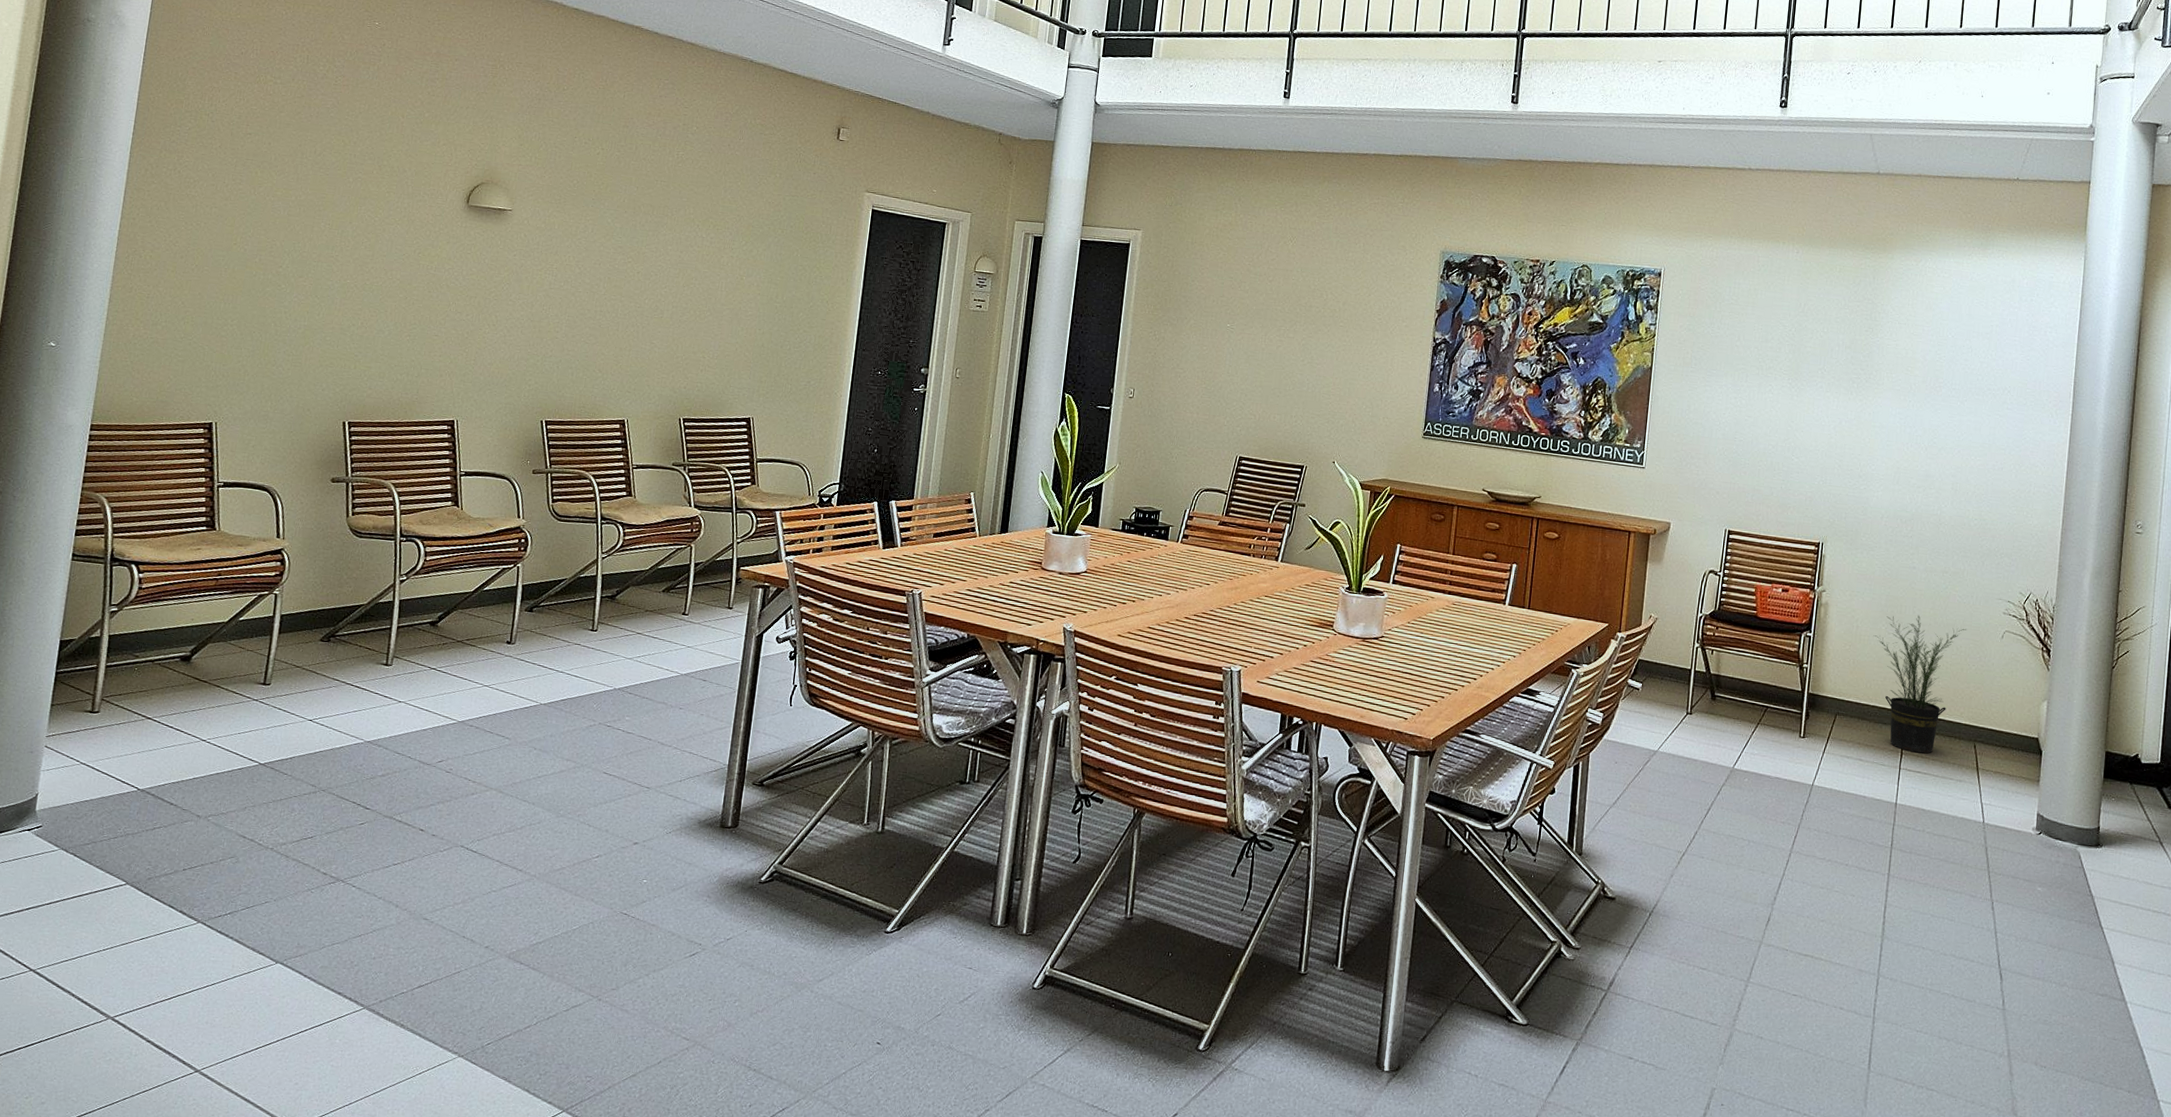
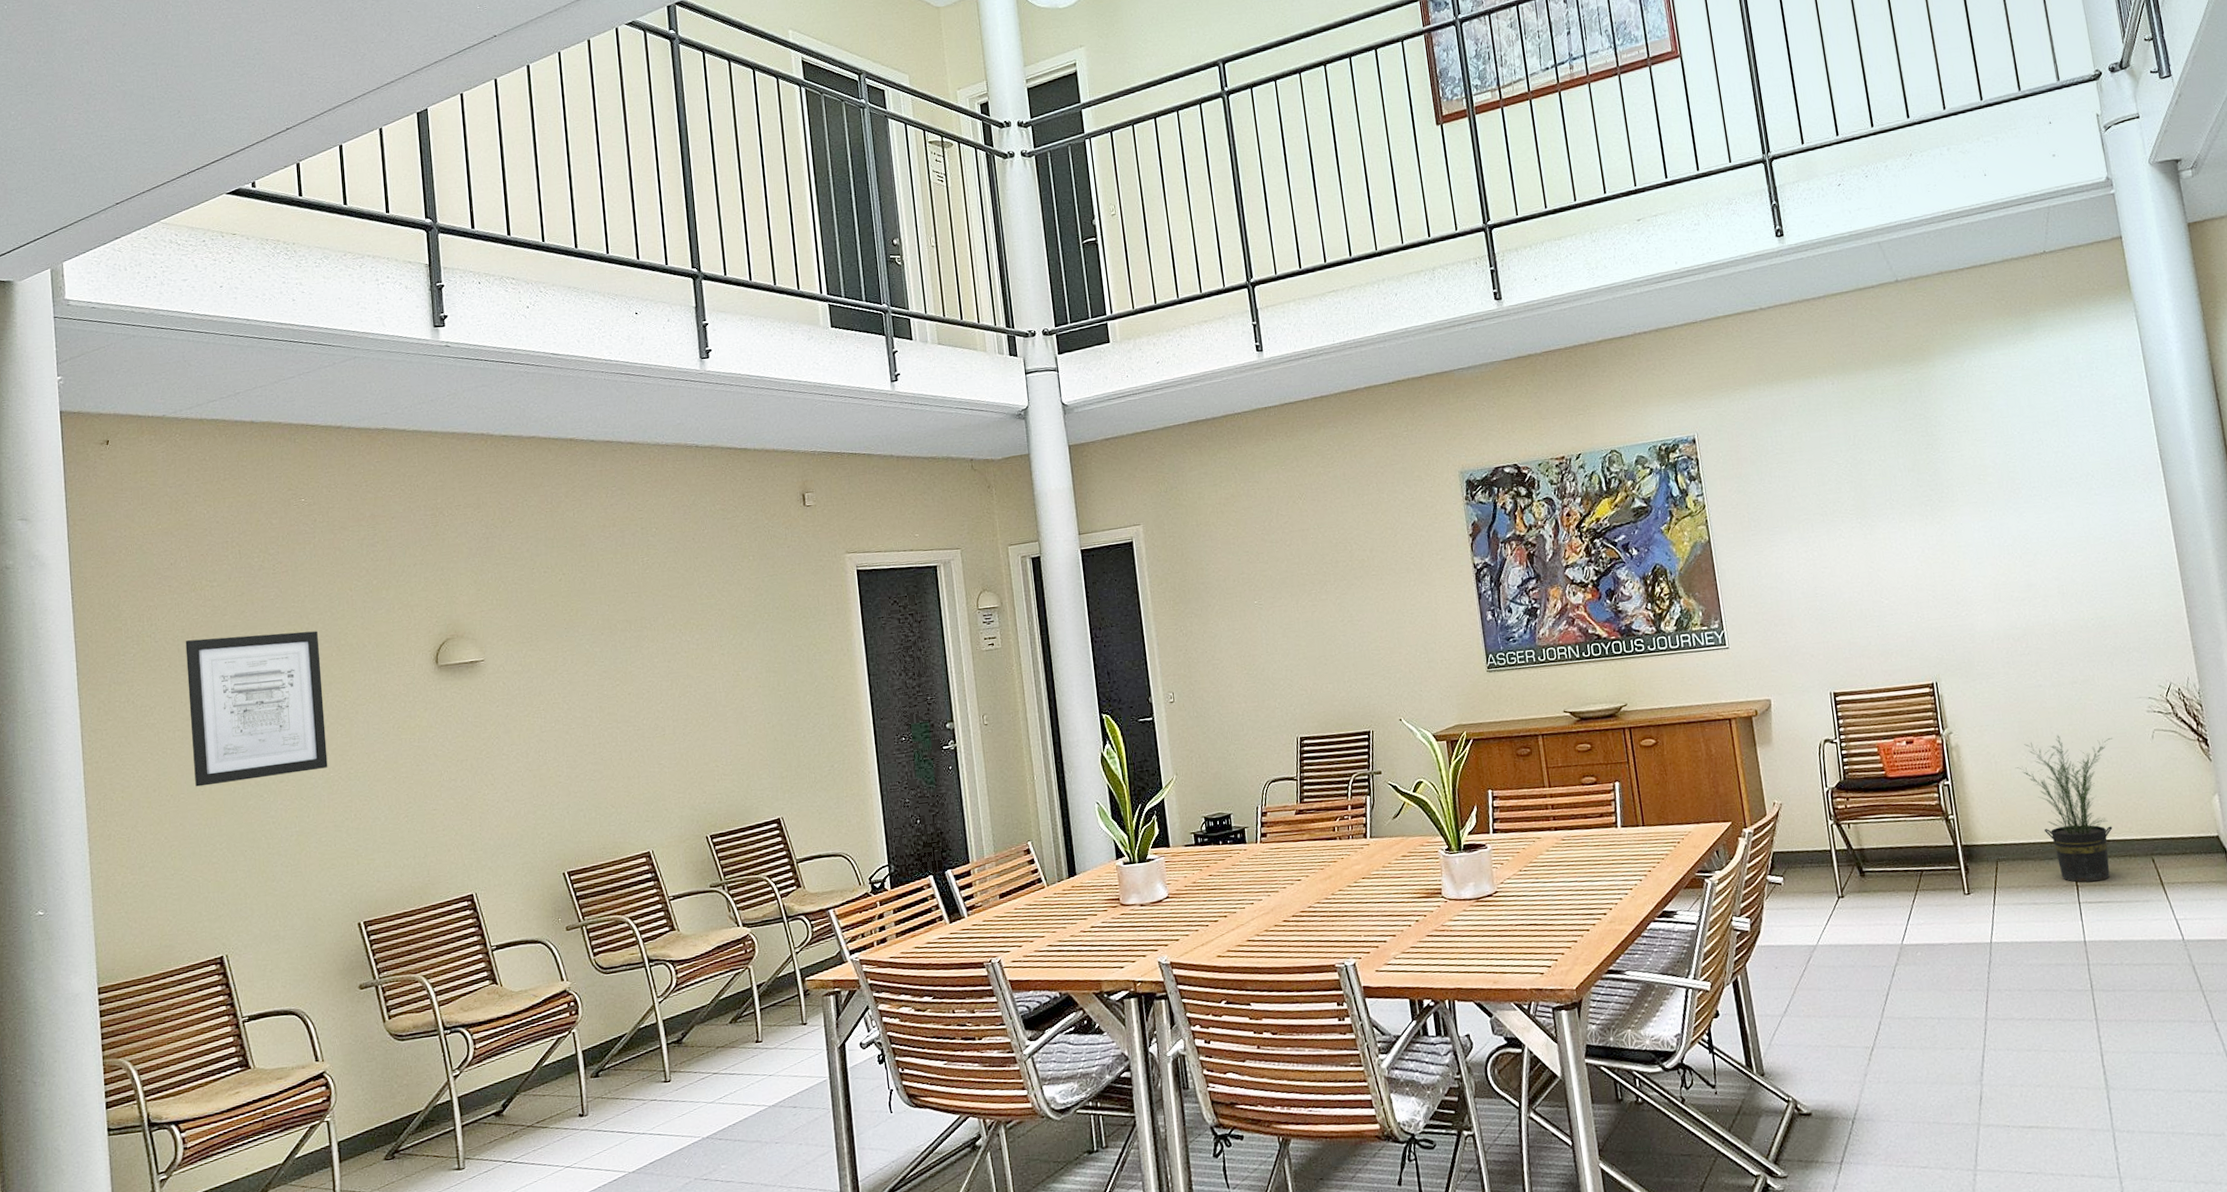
wall art: none [220,127,364,274] -> present [185,631,328,787]

